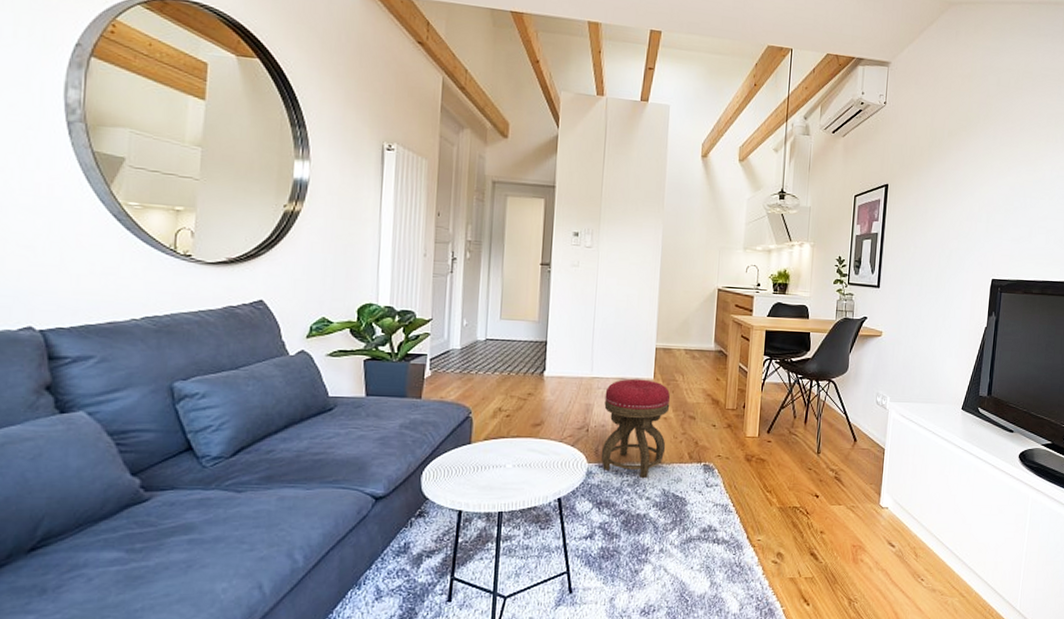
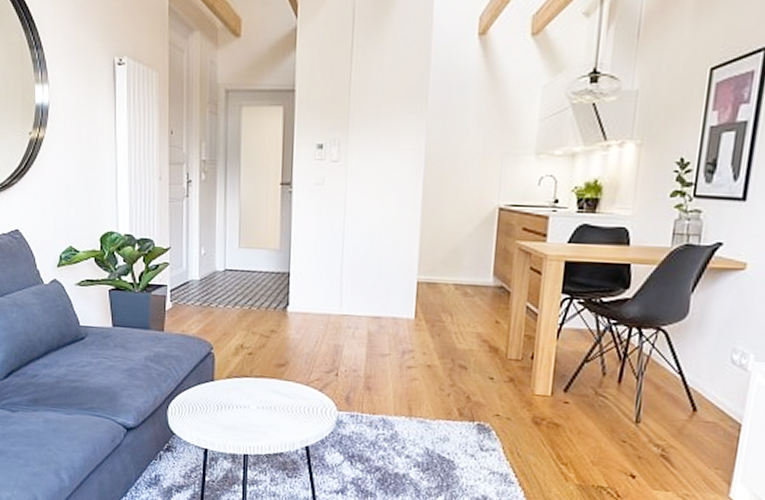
stool: present [601,378,671,479] -> none [352,317,436,434]

